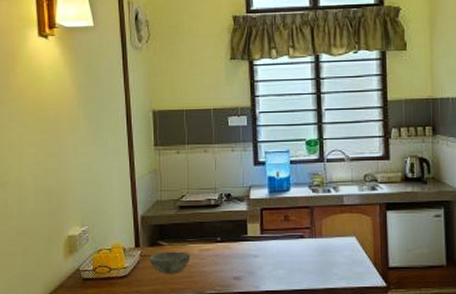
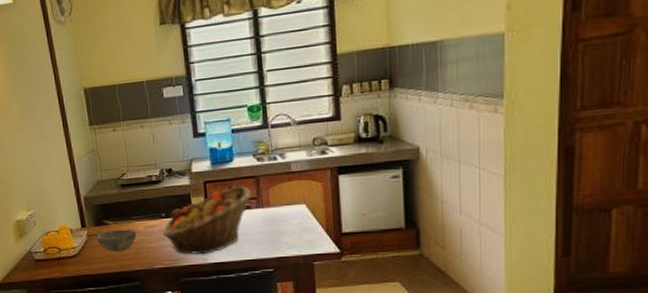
fruit basket: none [216,214,306,282] -> present [162,185,252,255]

